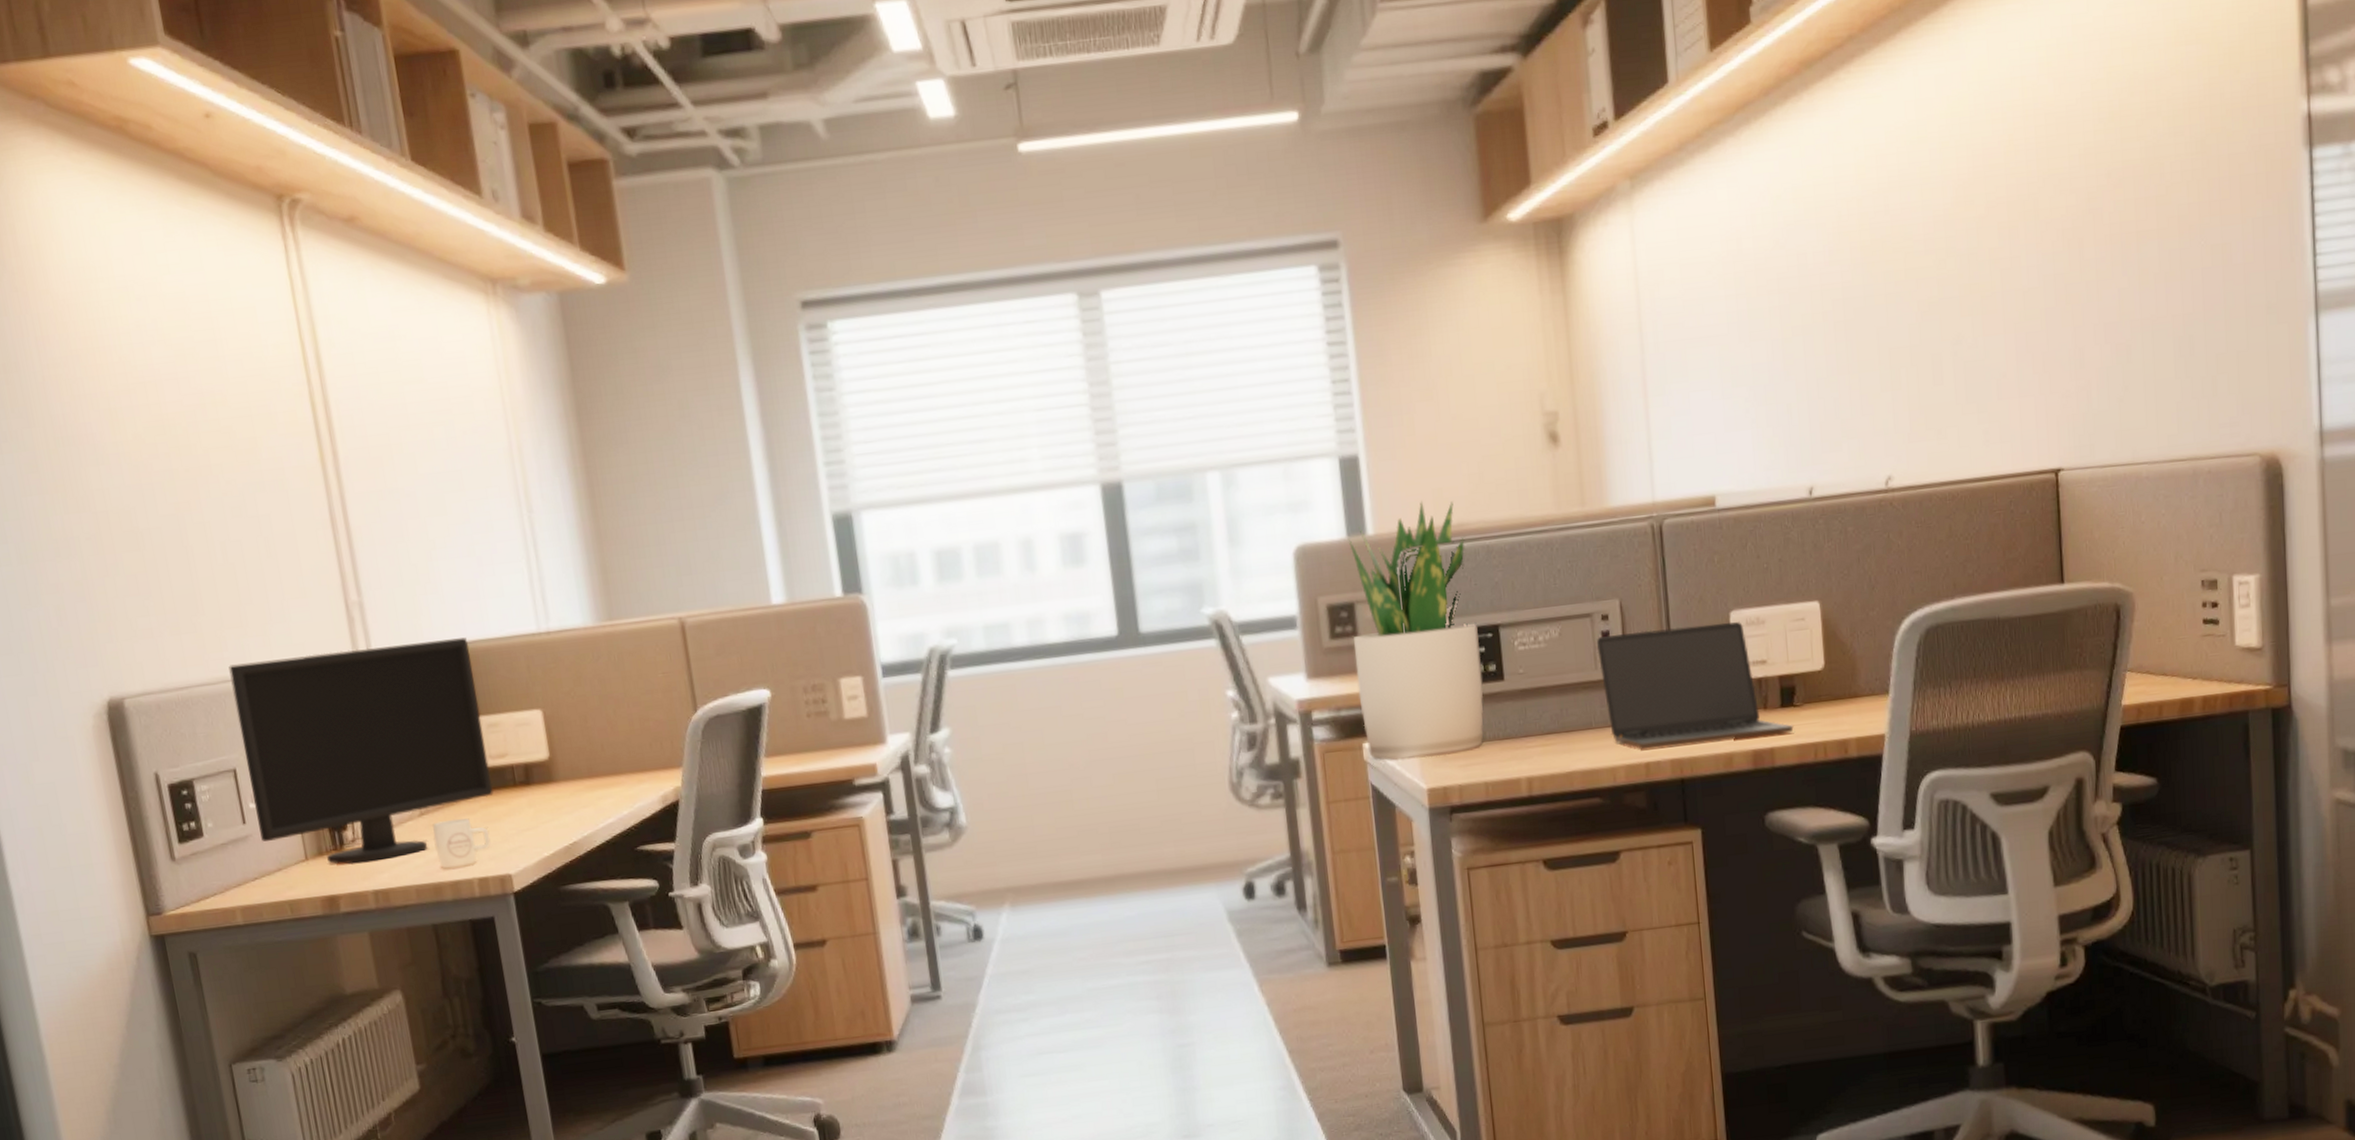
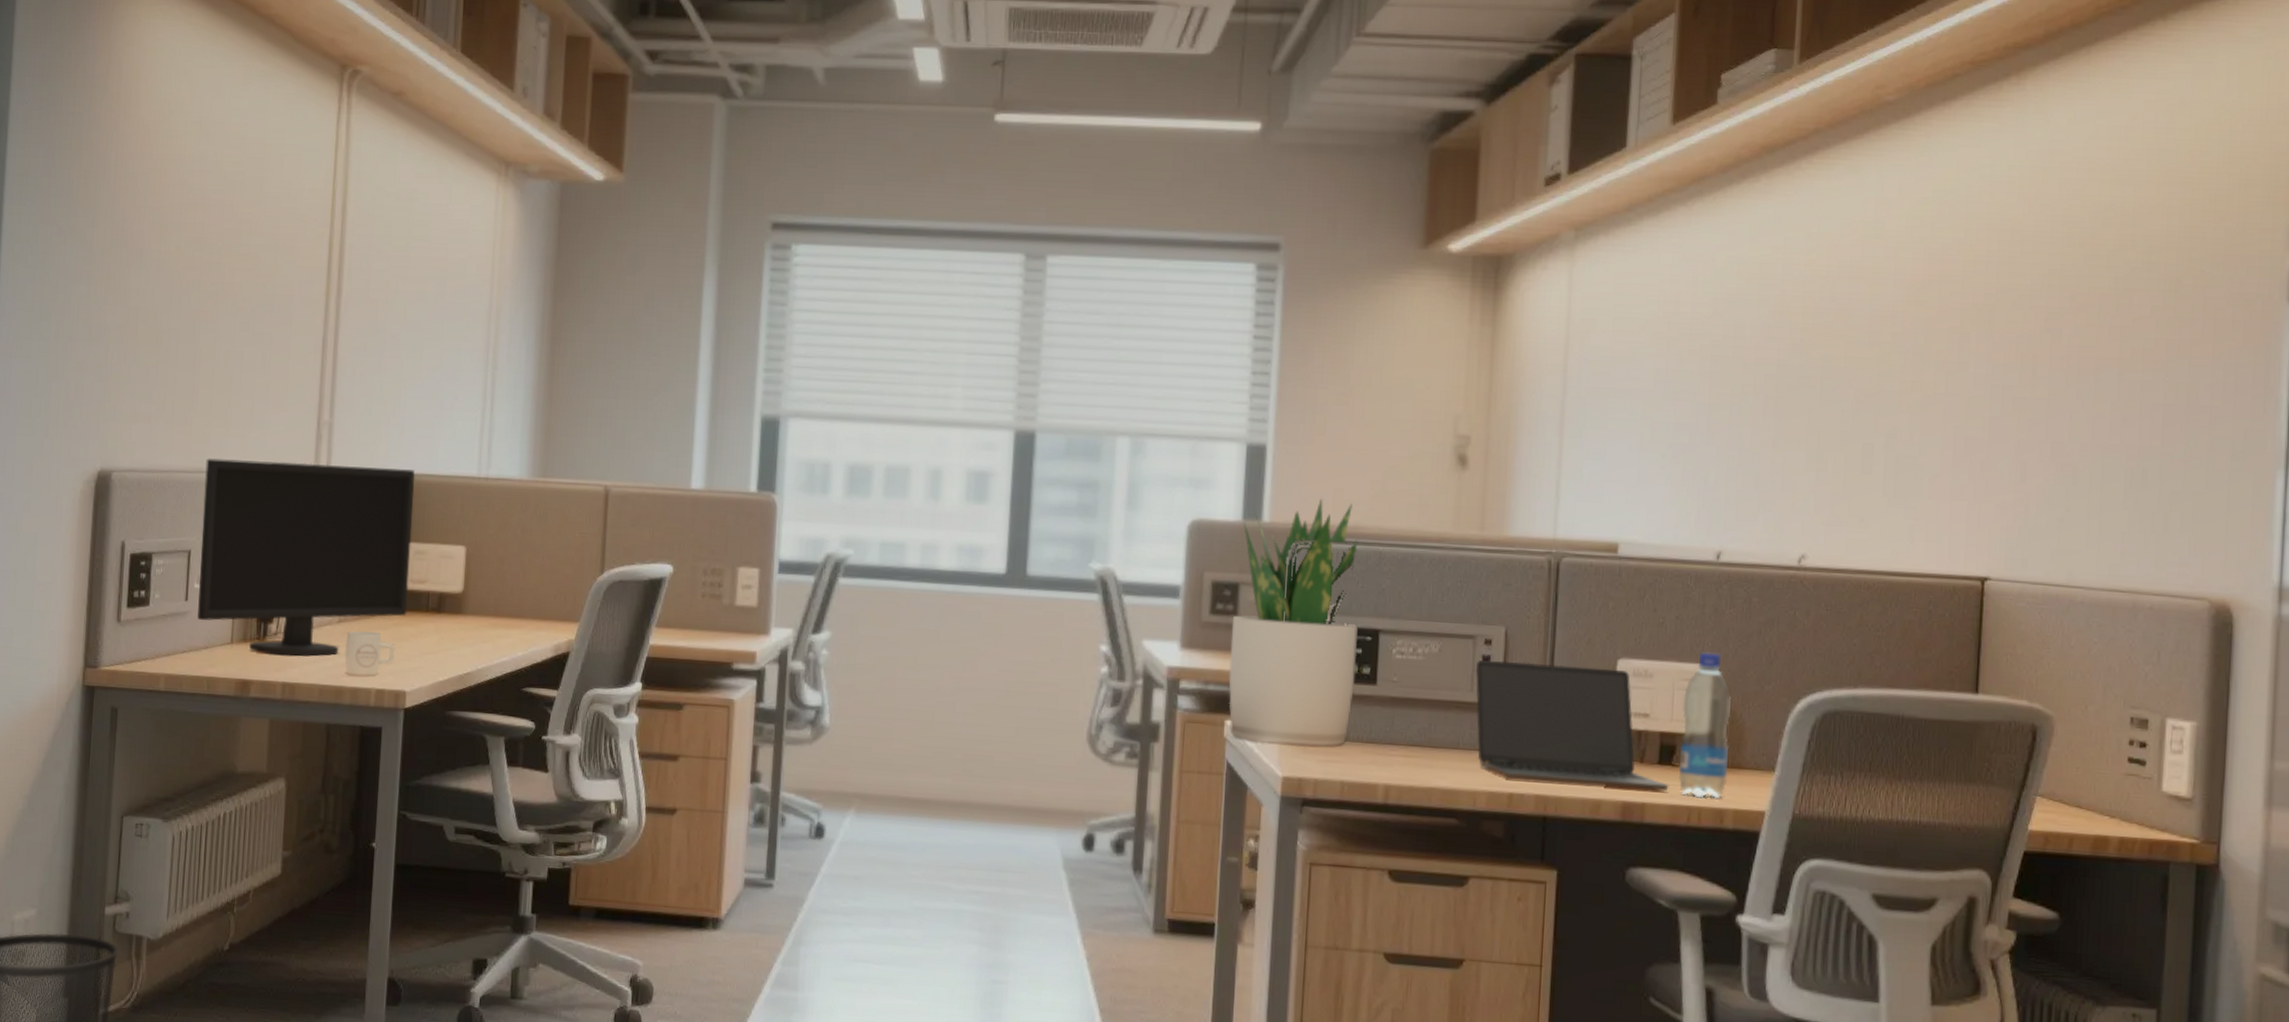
bottle: none [1795,588,1847,733] -> present [1678,652,1731,798]

